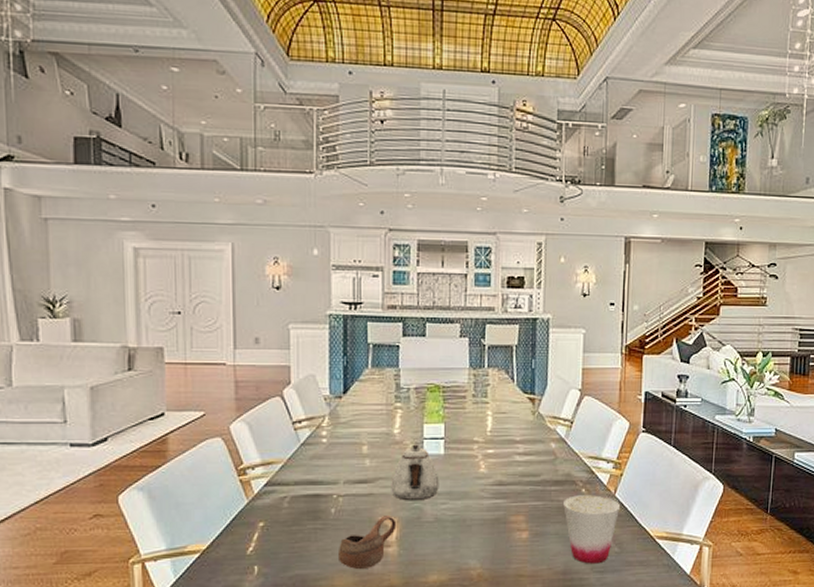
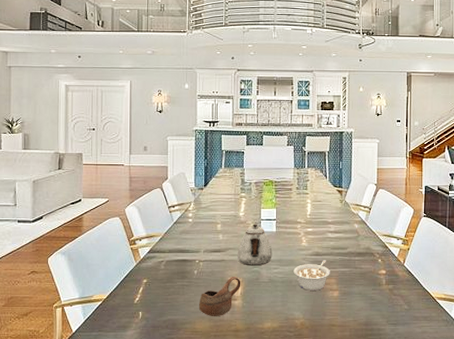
legume: none [468,491,518,532] -> present [293,260,330,290]
cup: present [563,495,621,564] -> none [365,264,409,318]

